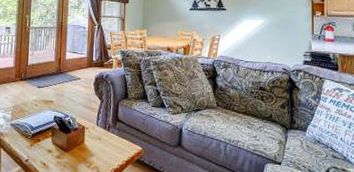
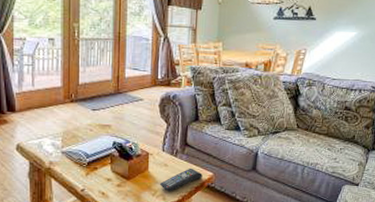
remote control: none [94,142,133,165] -> present [159,168,203,192]

